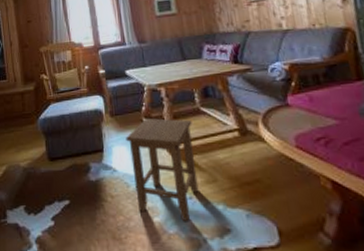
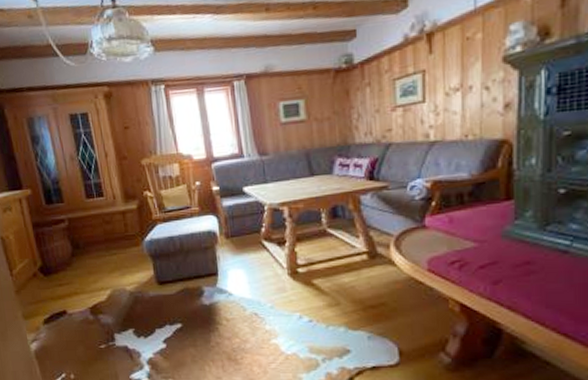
stool: present [126,118,199,222] -> none [243,240,320,344]

